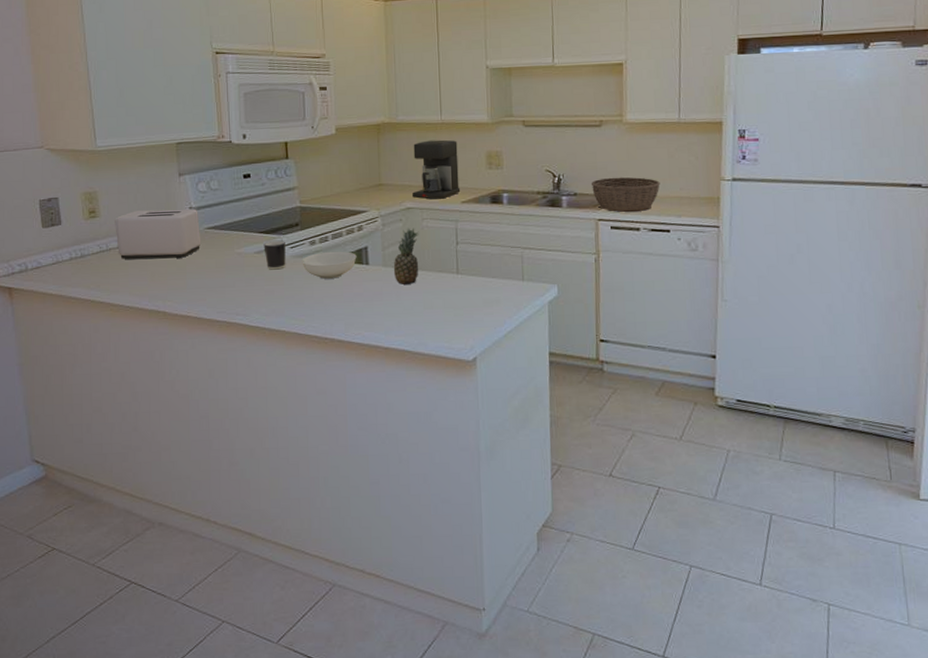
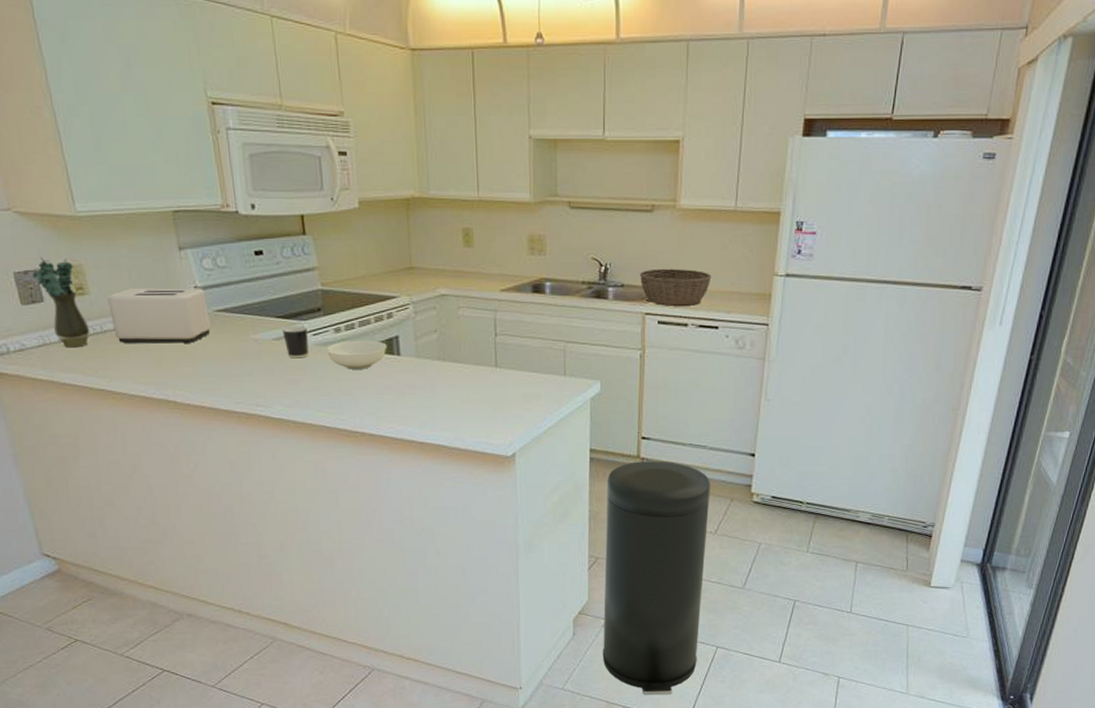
vase: none [55,186,97,265] -> present [33,257,91,348]
fruit: present [393,228,419,284] -> none [427,316,455,377]
coffee maker: present [412,139,461,199] -> none [447,219,500,286]
pedal bin: none [567,363,673,622] -> present [602,461,710,696]

